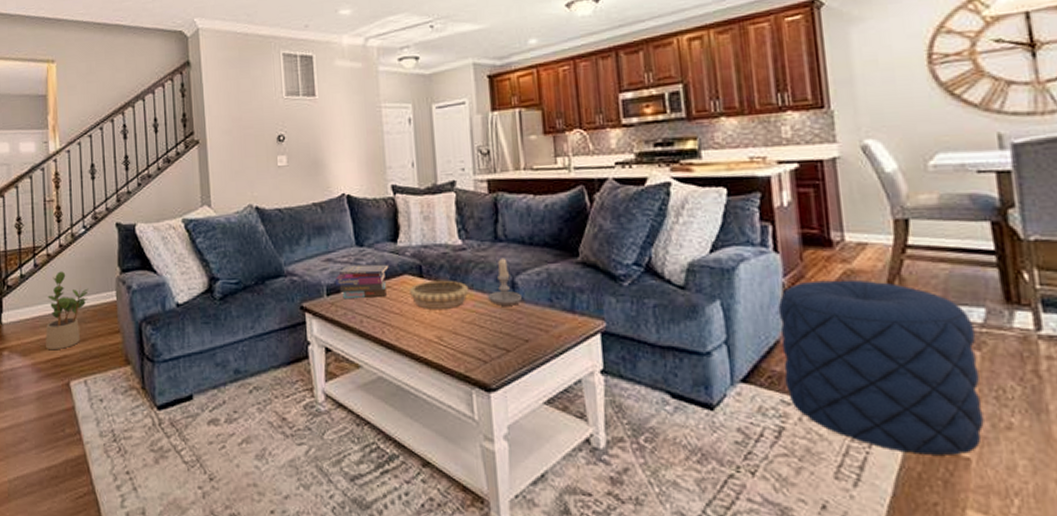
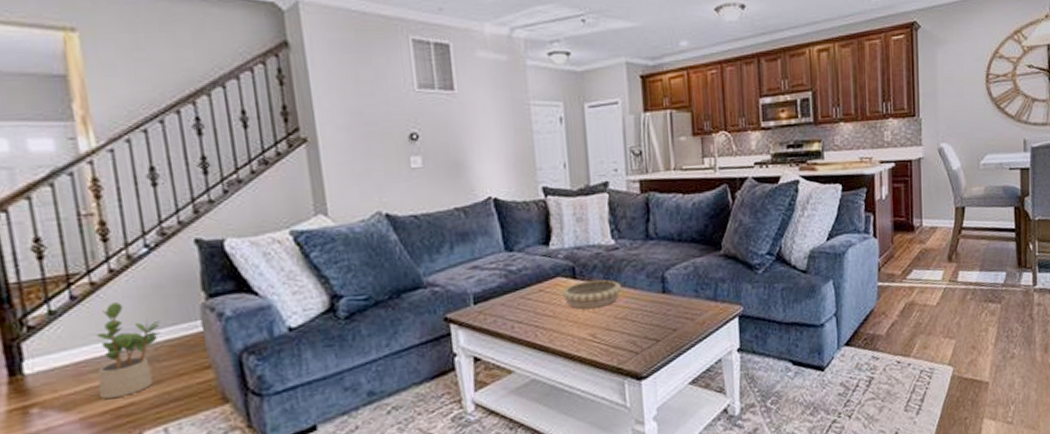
books: present [334,264,389,300] -> none [482,267,541,307]
candle: present [488,258,522,306] -> none [640,254,671,300]
pouf: present [778,279,984,455] -> none [874,256,999,385]

